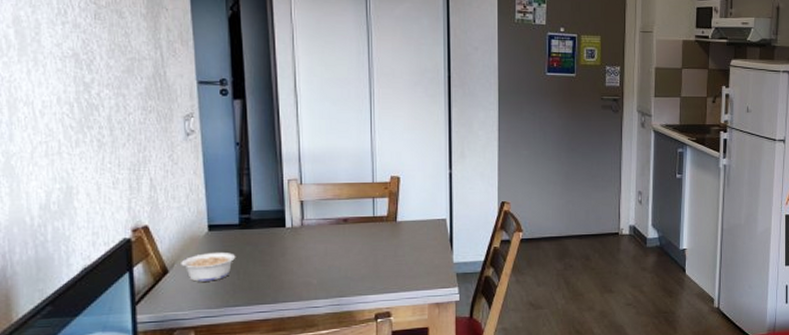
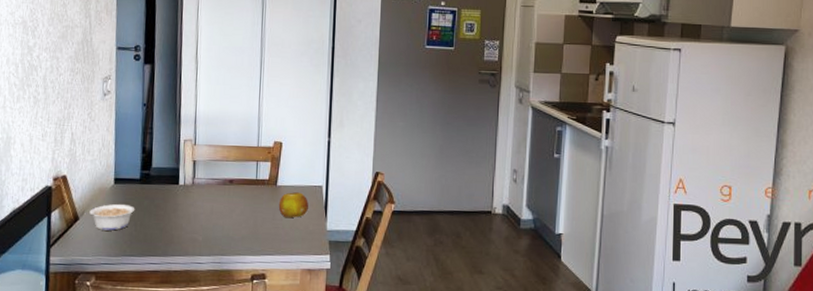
fruit: none [400,227,432,254] -> present [278,192,308,219]

